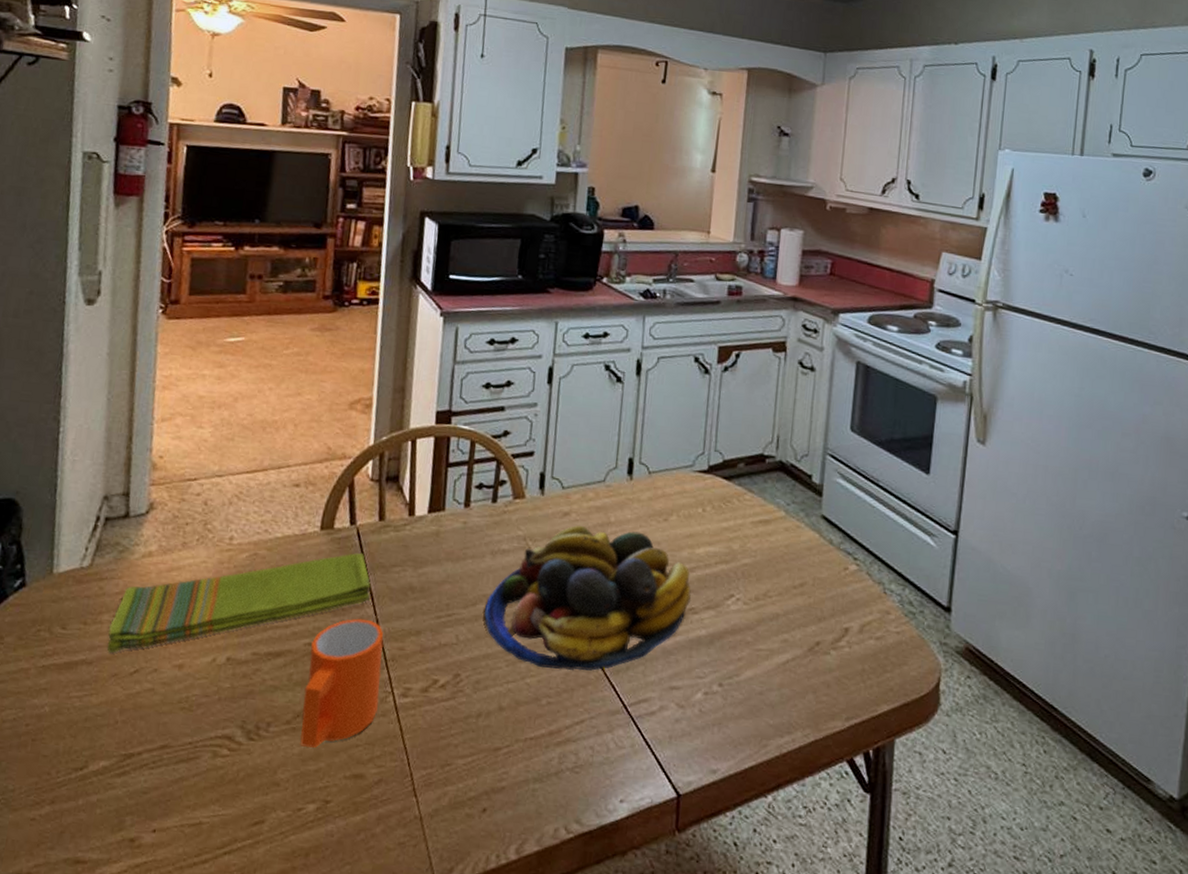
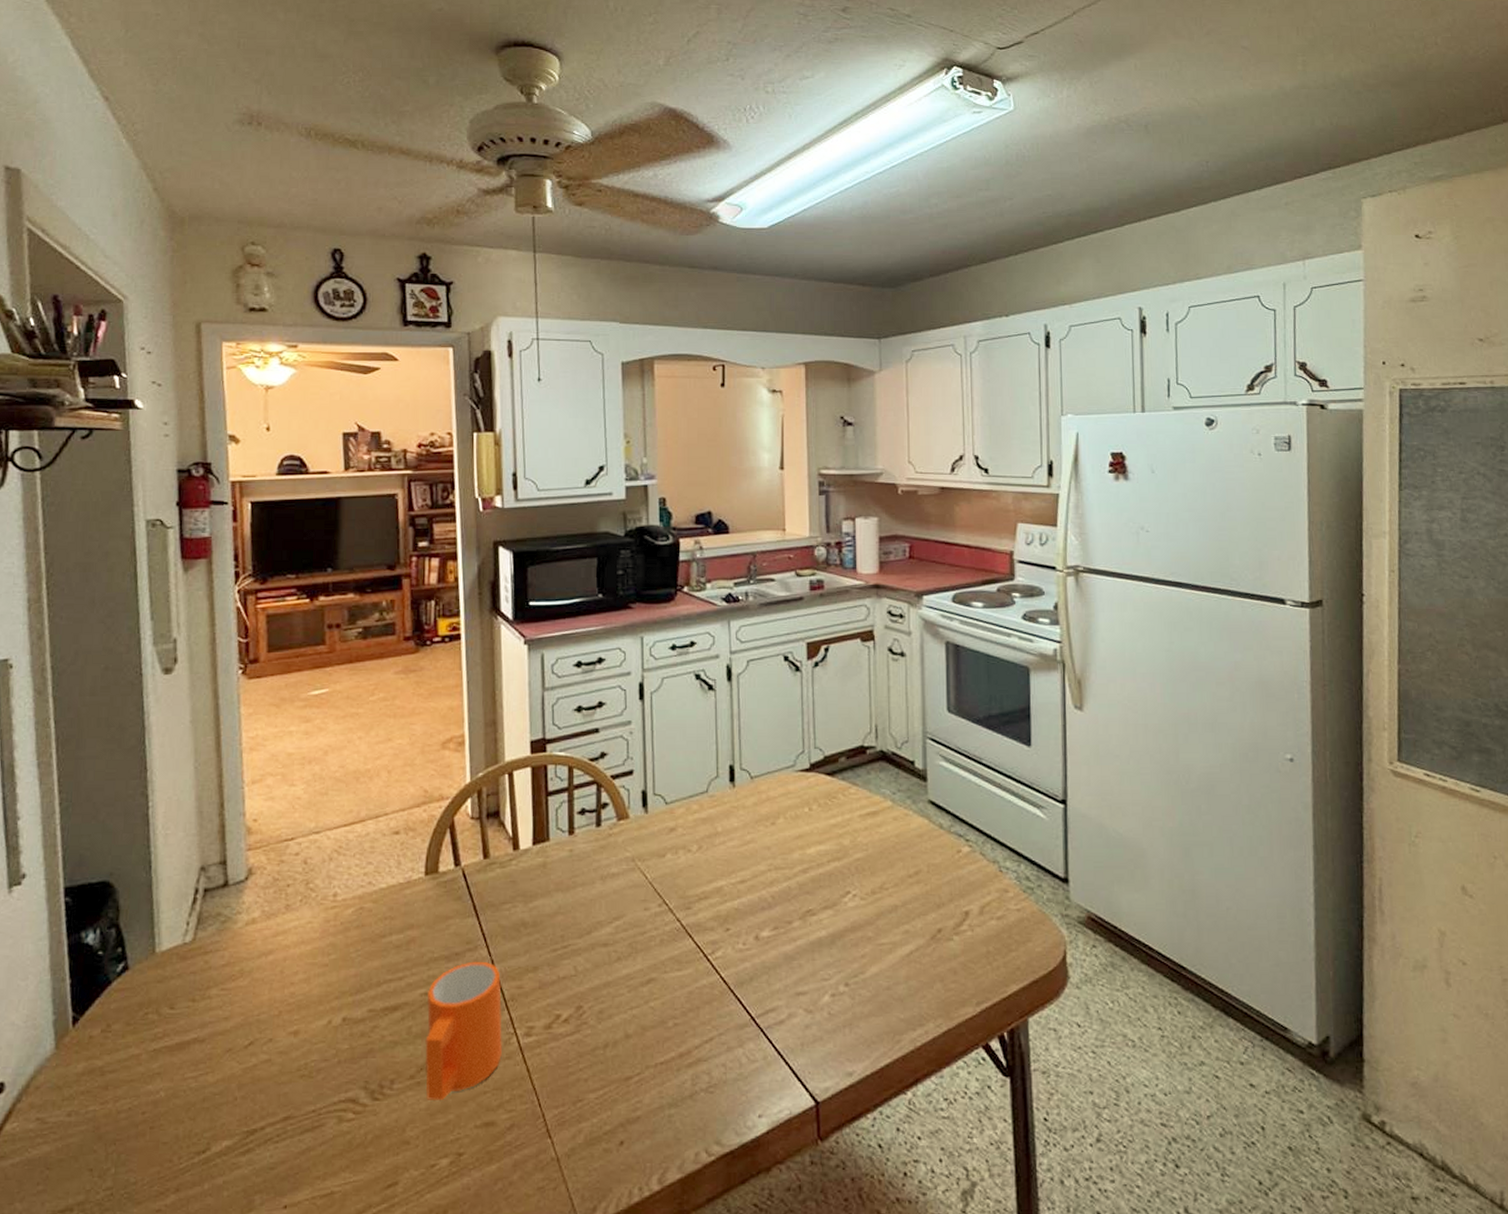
dish towel: present [108,552,371,654] -> none [219,893,482,1028]
fruit bowl: present [484,525,691,671] -> none [601,839,808,989]

